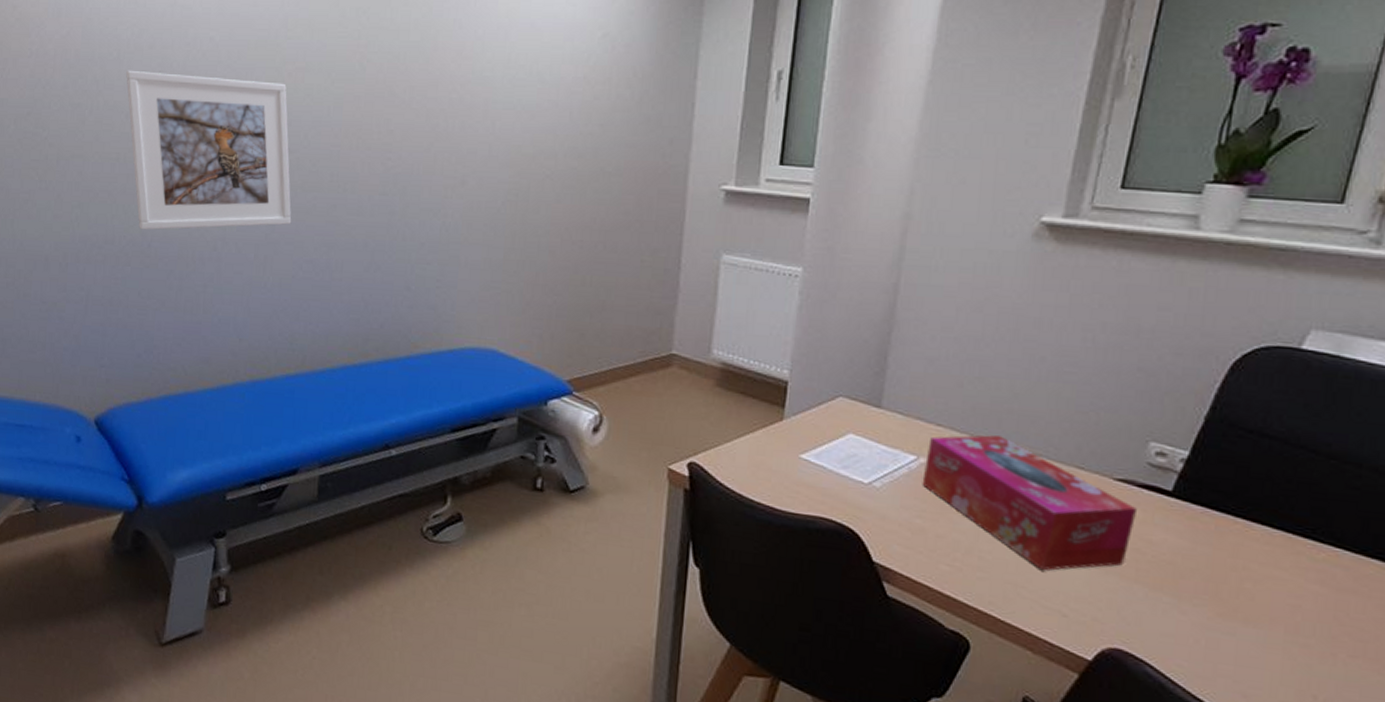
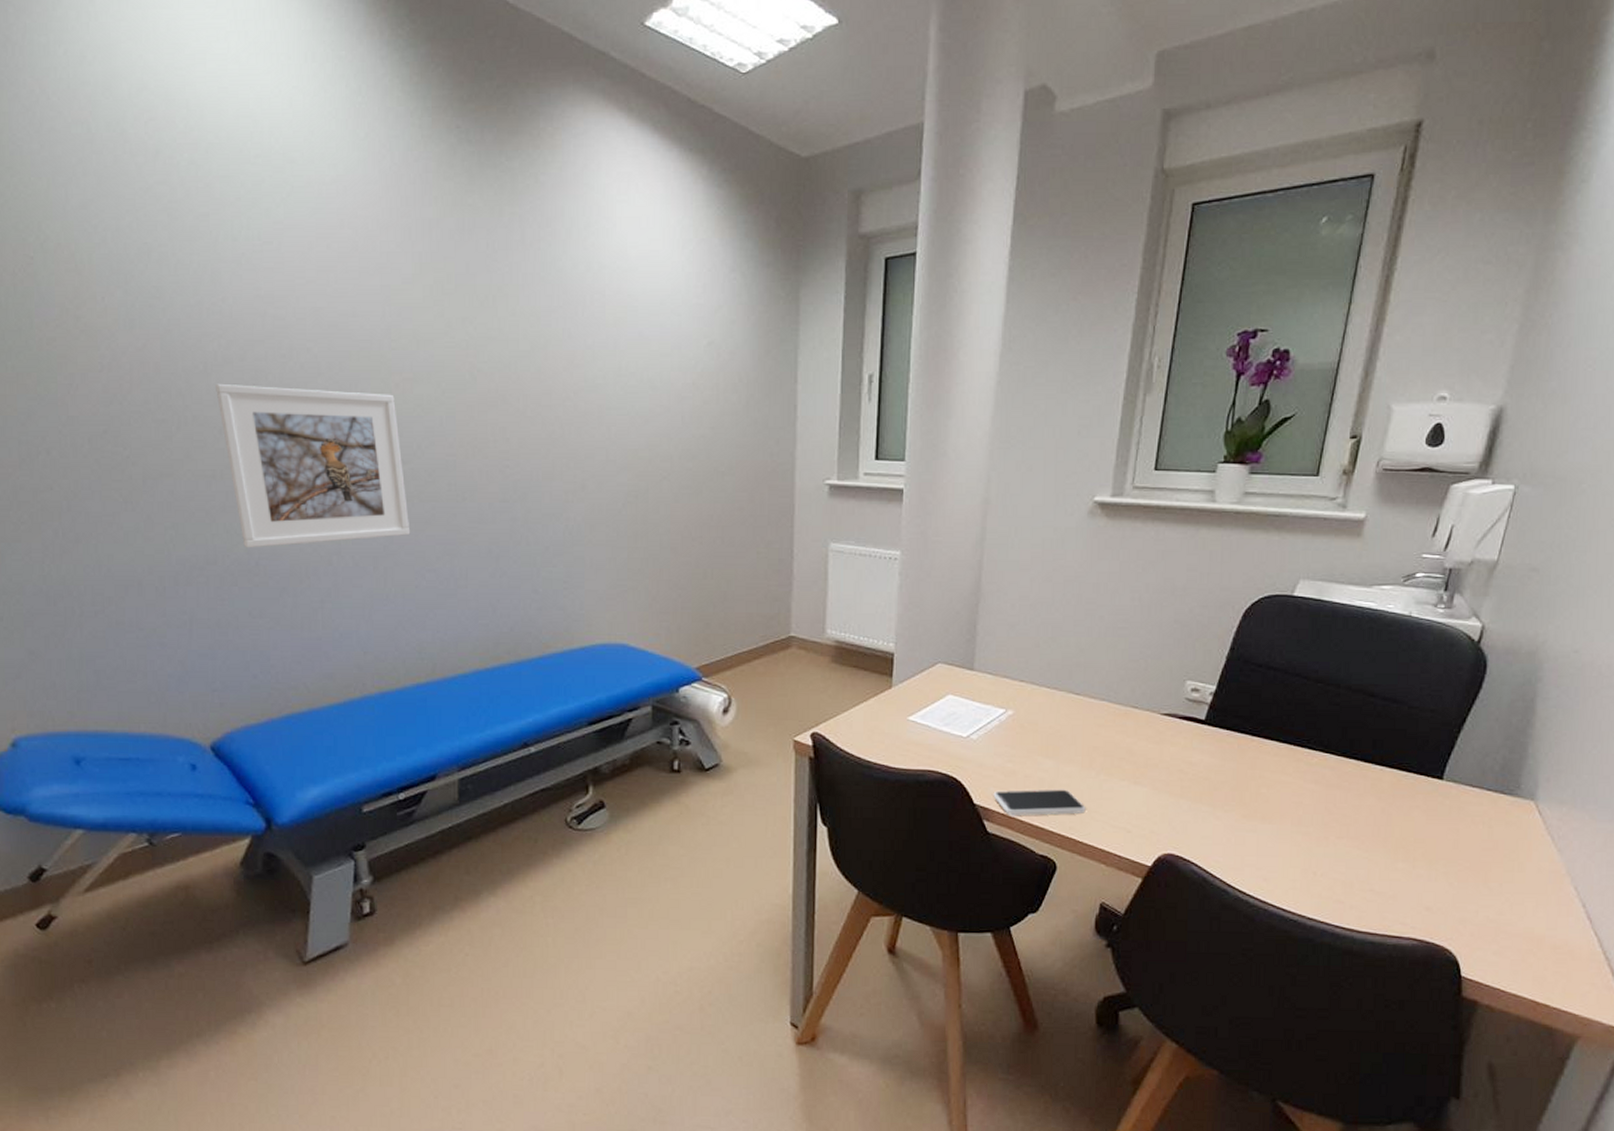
smartphone: none [896,549,1011,587] -> present [993,789,1086,815]
tissue box: present [922,435,1137,571] -> none [1011,686,1179,796]

